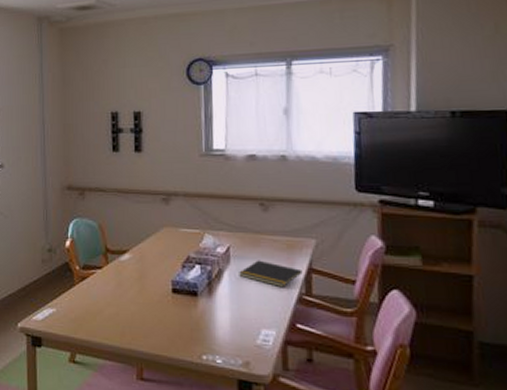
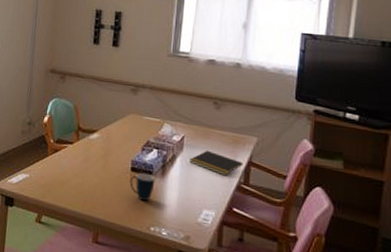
mug: none [172,293,202,325] -> present [129,172,156,201]

